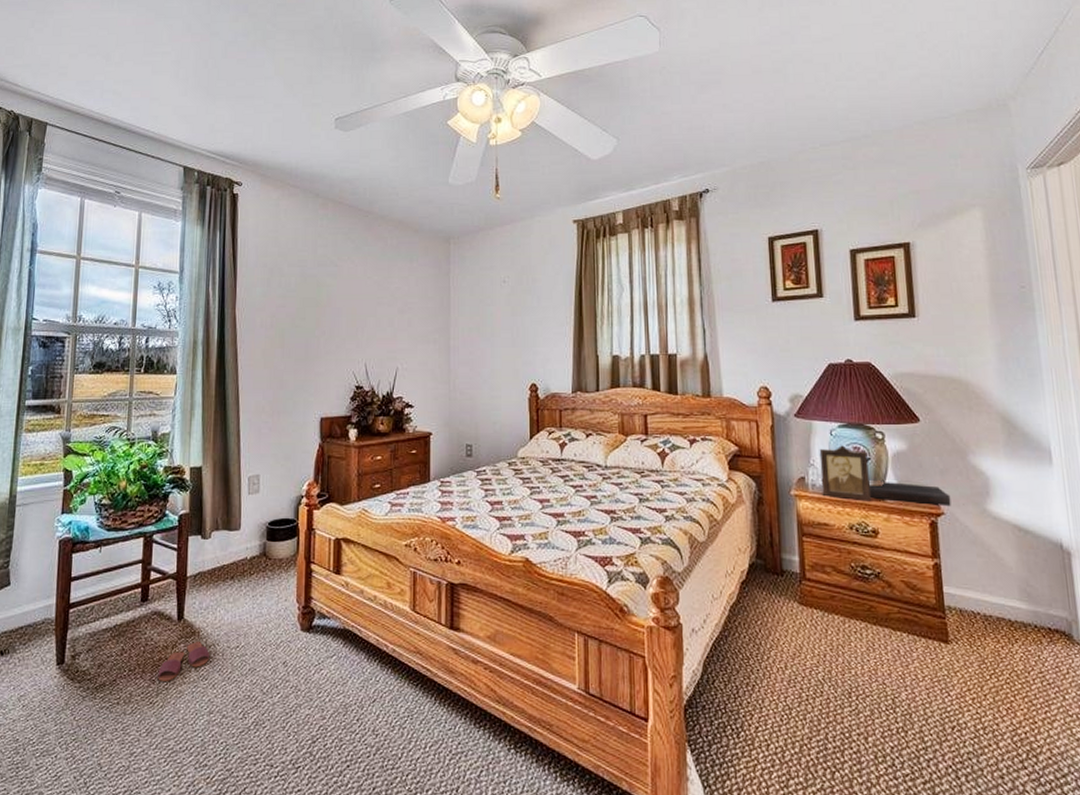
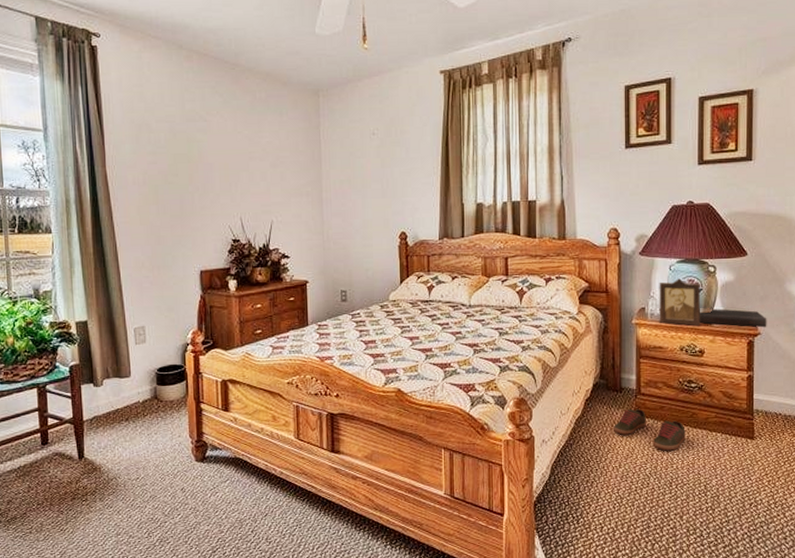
slippers: present [157,642,210,683] -> none [65,476,113,513]
shoe: none [775,596,864,652] -> present [613,408,686,451]

